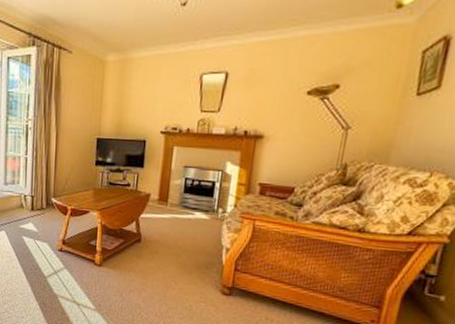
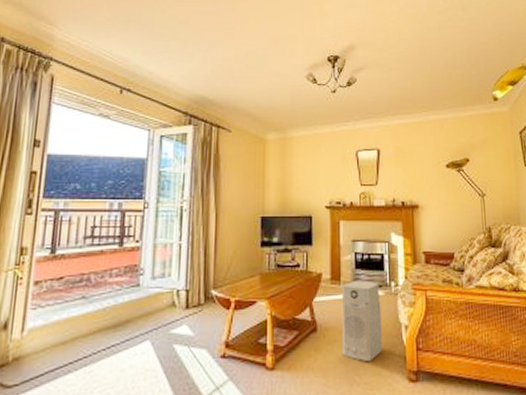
air purifier: none [161,204,206,274] -> present [341,281,383,363]

